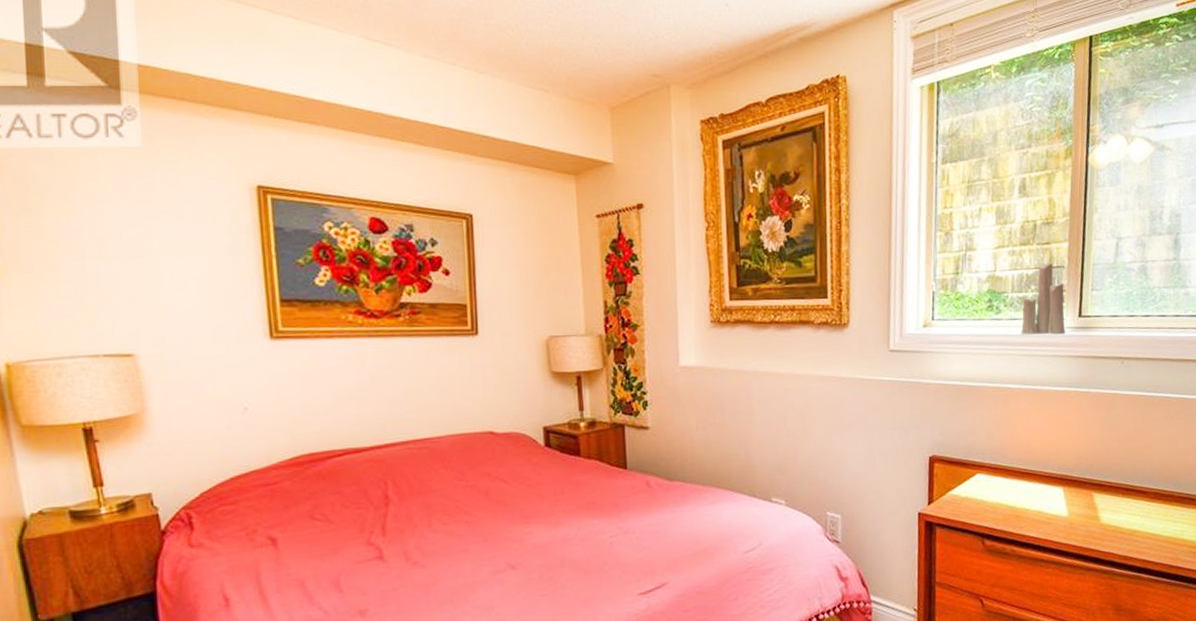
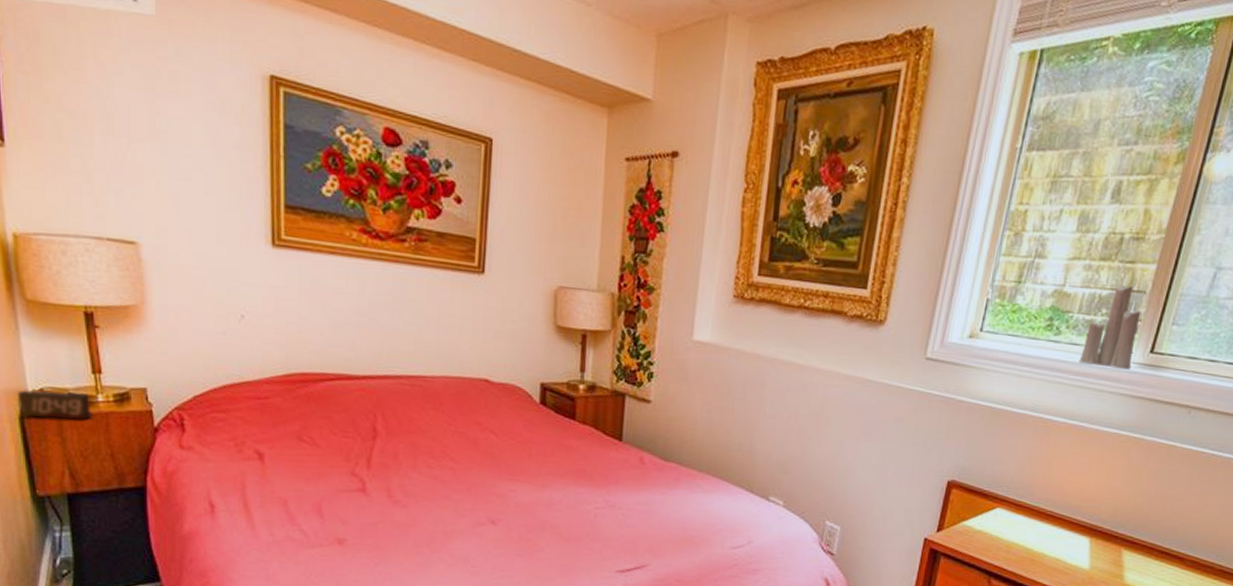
alarm clock: none [14,507,96,542] -> present [17,390,93,421]

